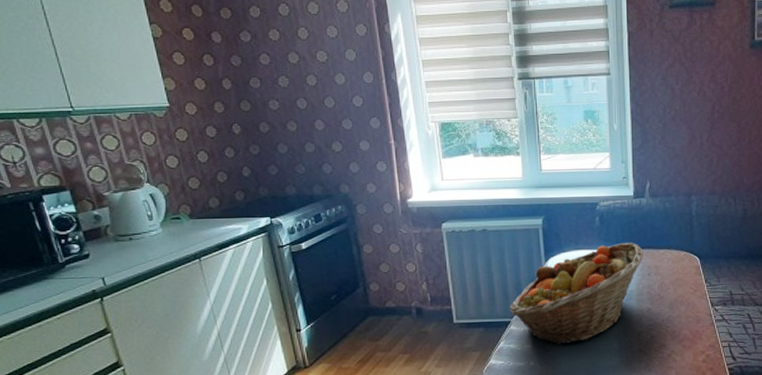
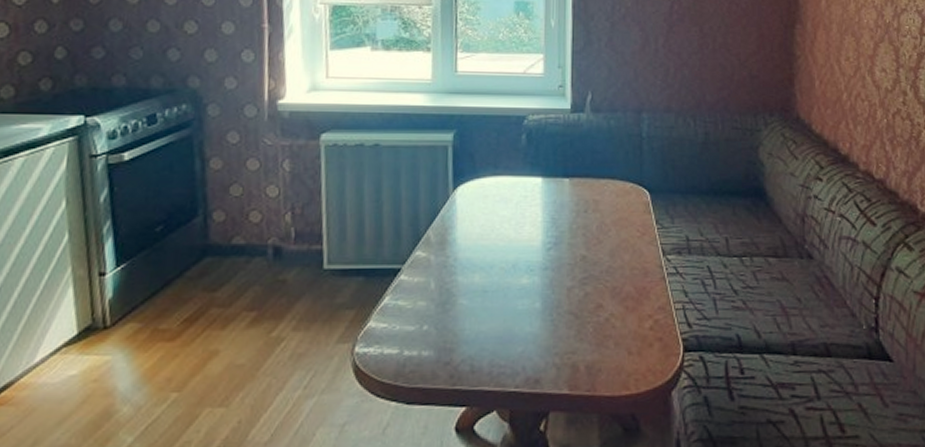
fruit basket: present [510,242,643,345] -> none [401,168,580,303]

